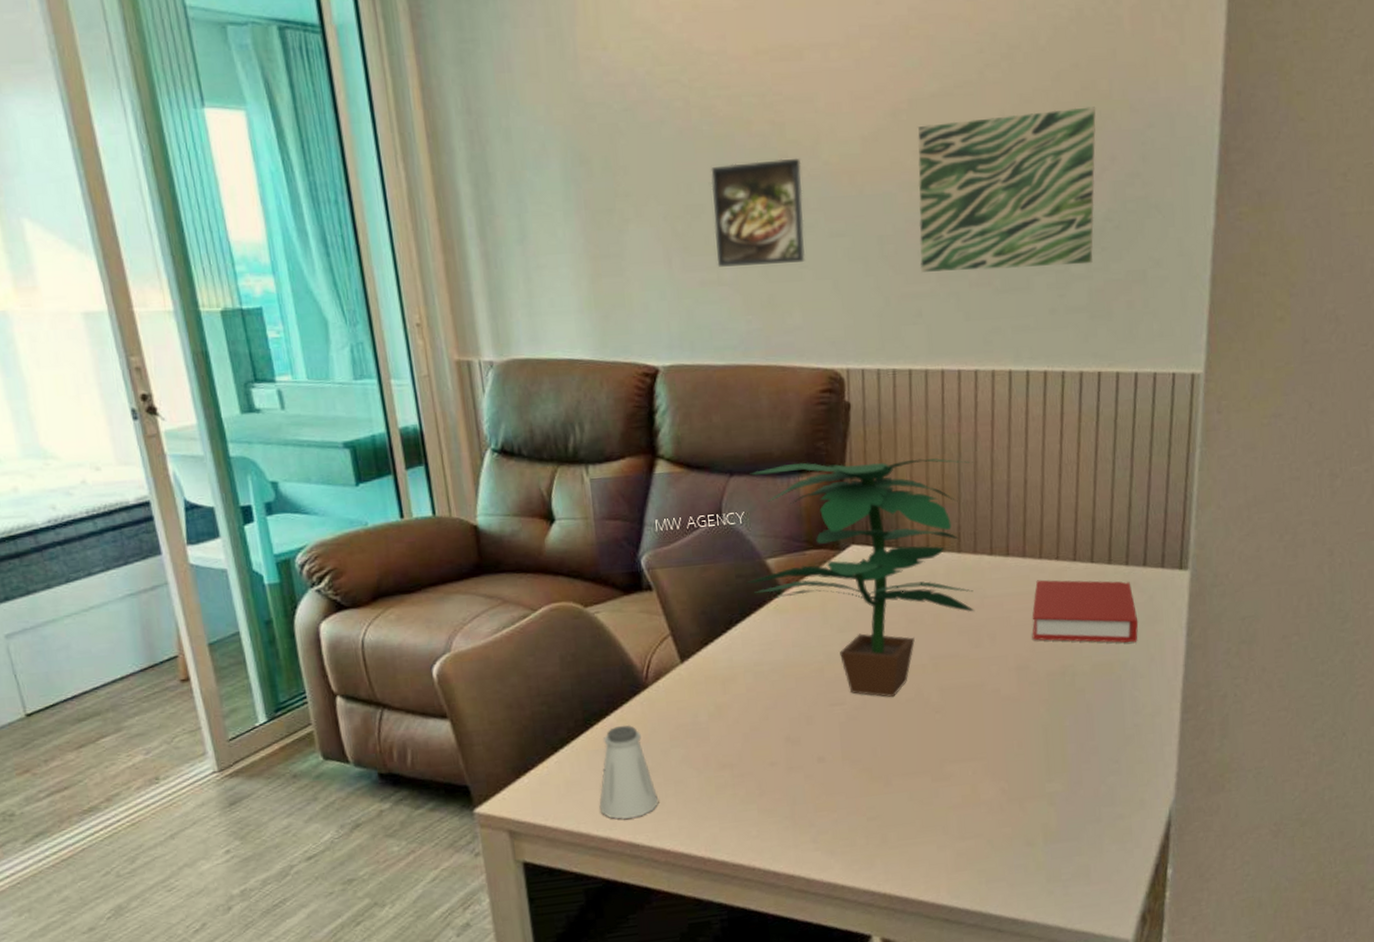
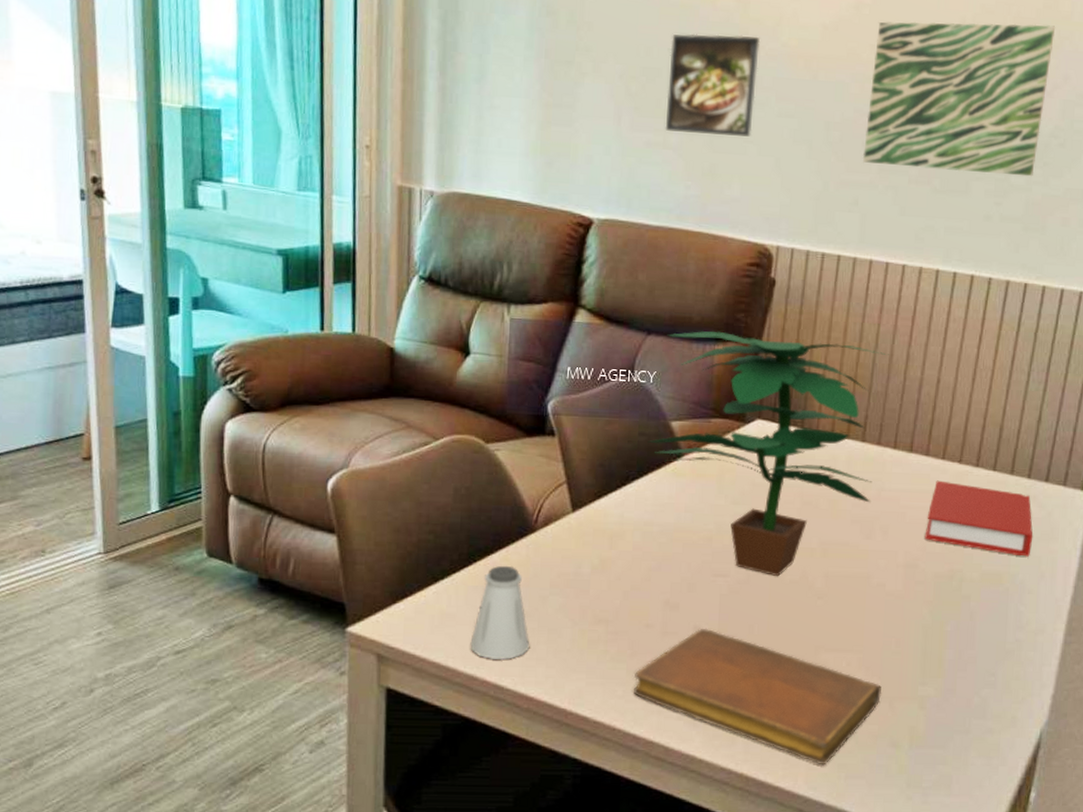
notebook: none [765,757,1011,873] -> present [633,628,881,764]

